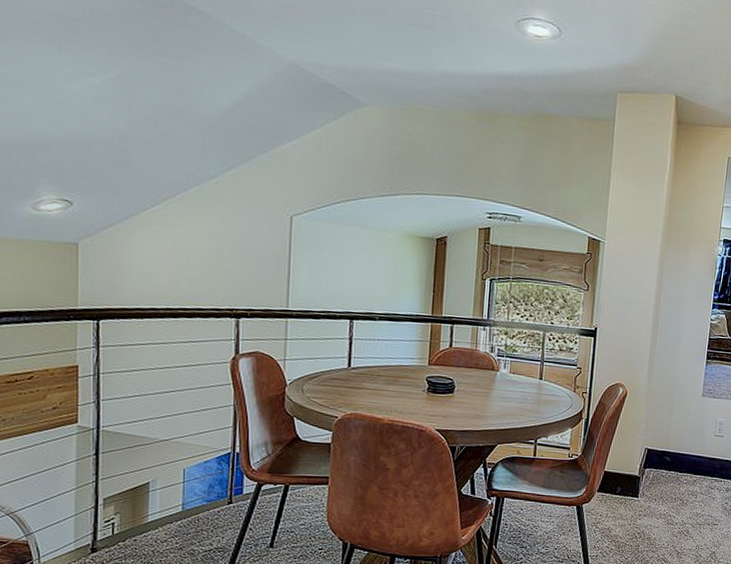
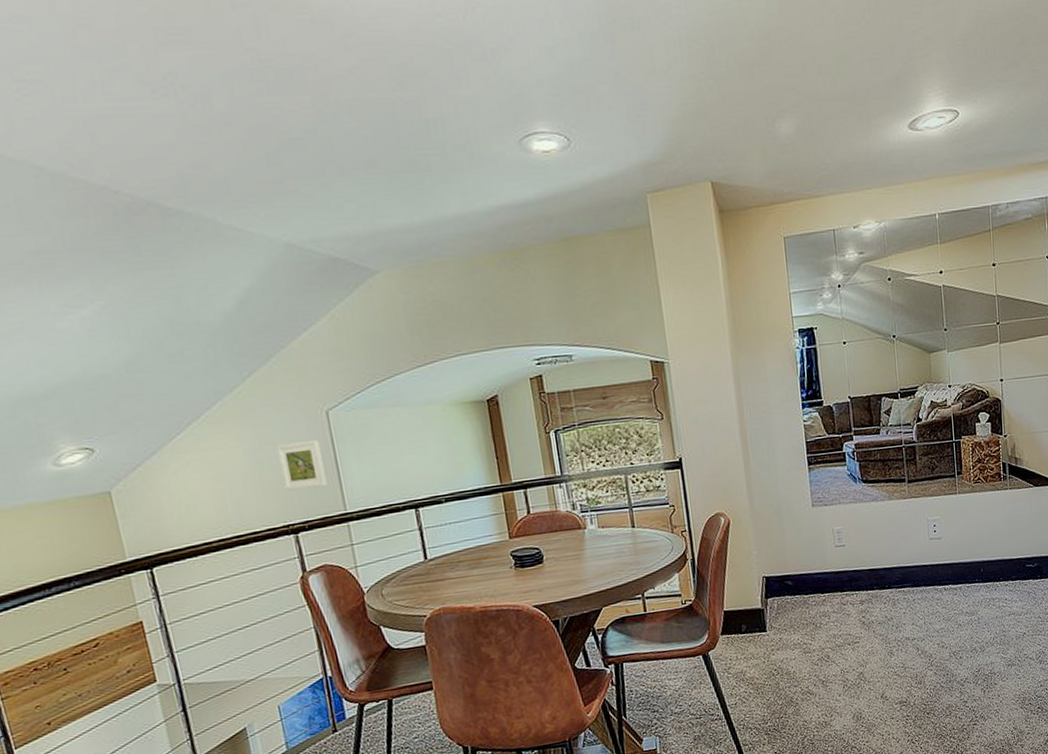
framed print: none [237,236,278,282] -> present [276,440,328,491]

